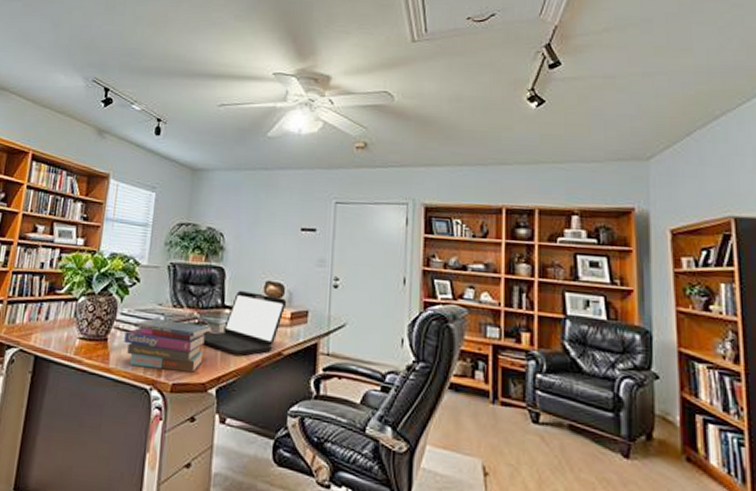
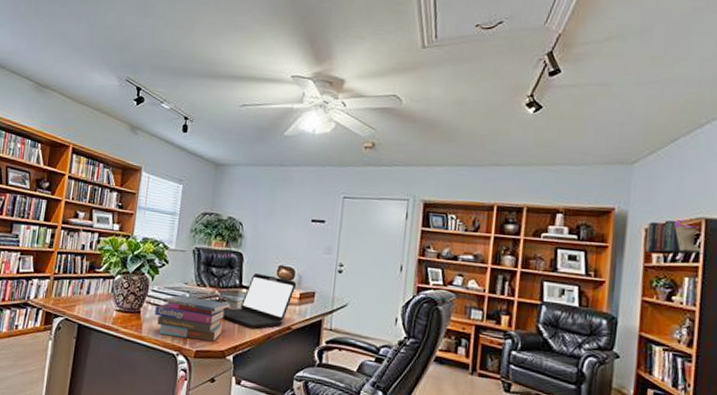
books: none [673,218,737,259] -> present [646,219,703,255]

